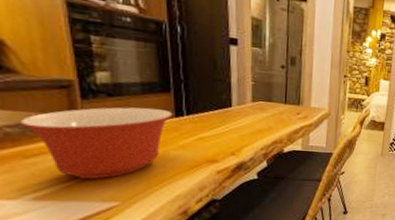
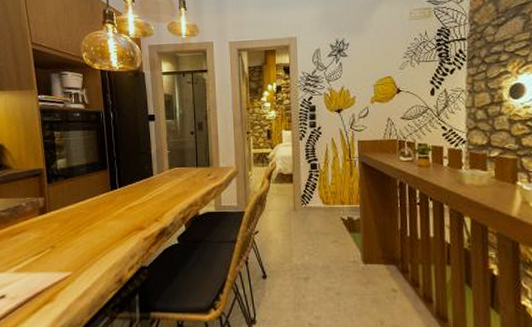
mixing bowl: present [19,107,173,179] -> none [10,184,109,251]

